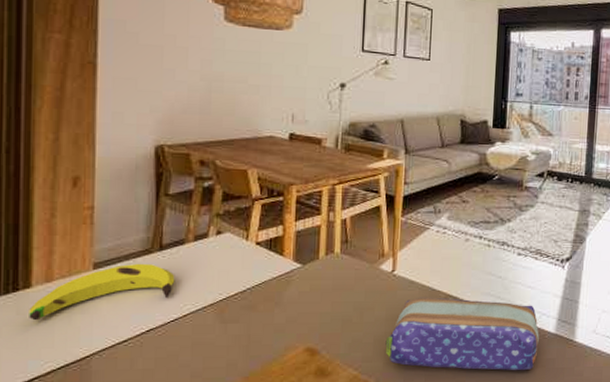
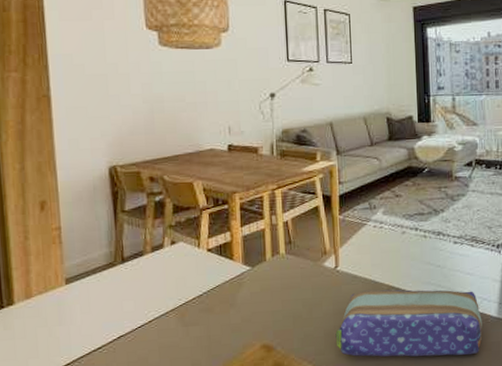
banana: present [29,263,175,321] -> none [14,276,138,334]

